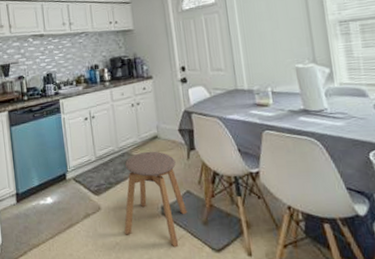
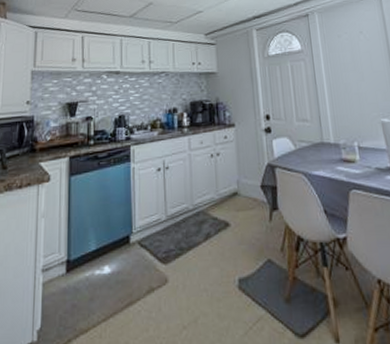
stool: present [124,151,188,248] -> none [194,210,268,333]

